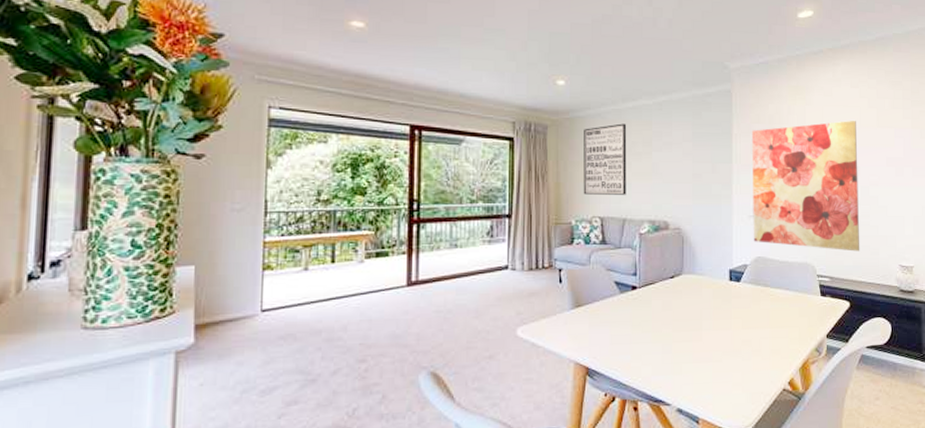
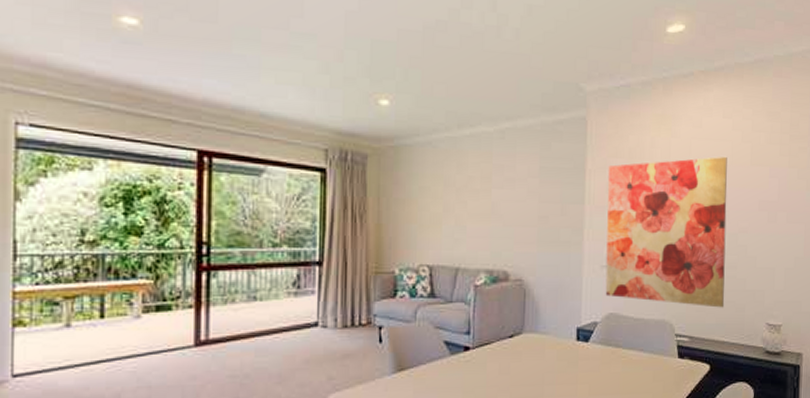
wall art: present [583,123,627,195] -> none [409,154,463,240]

